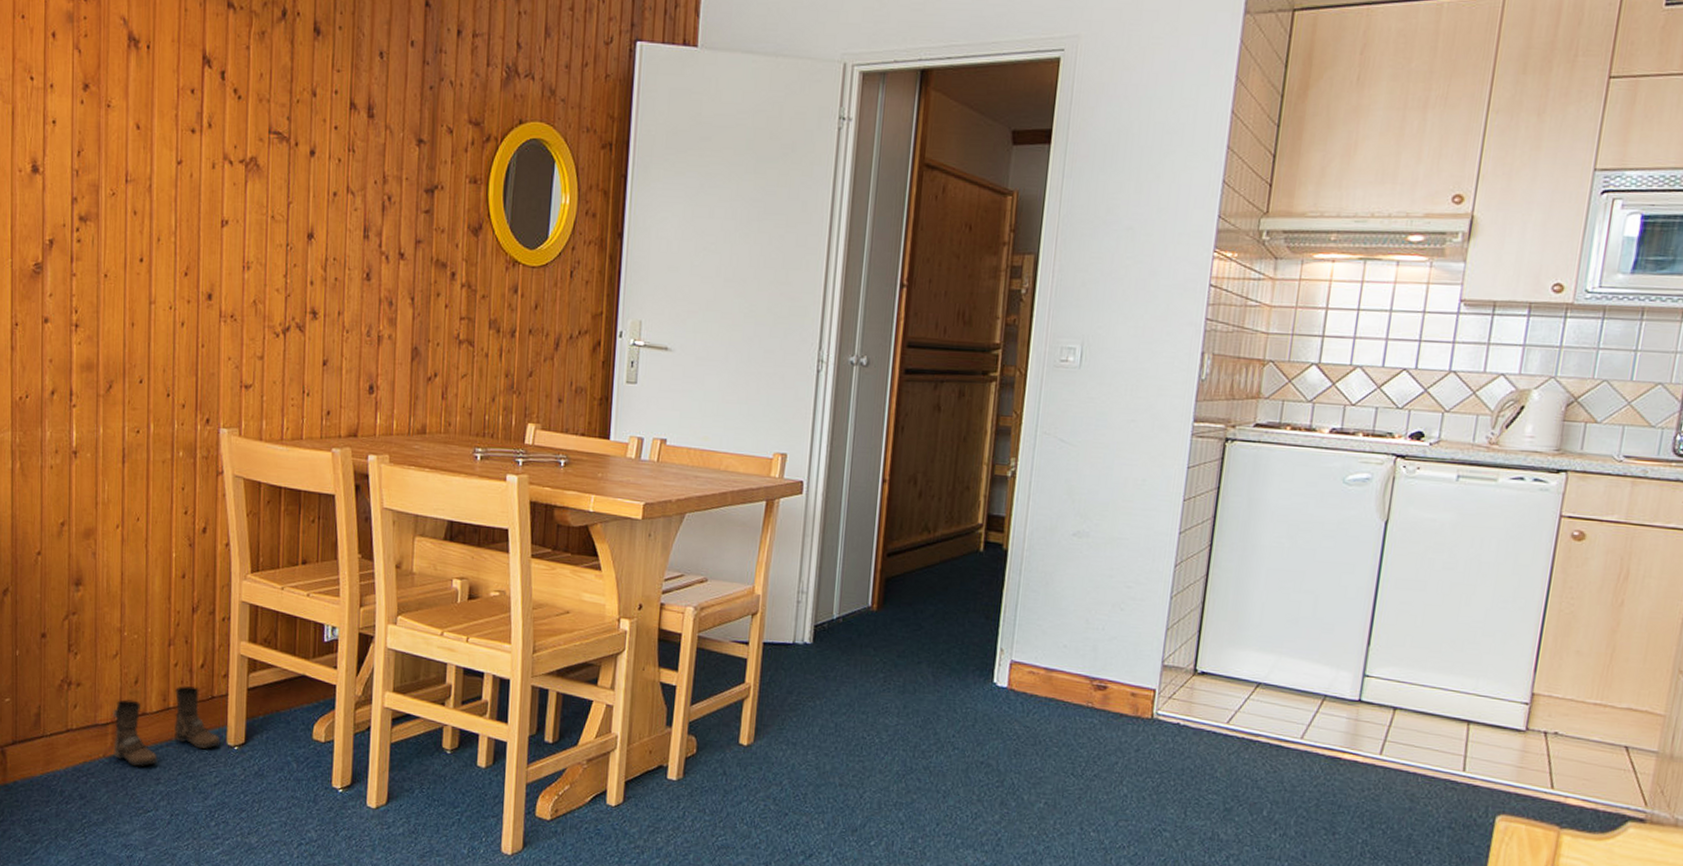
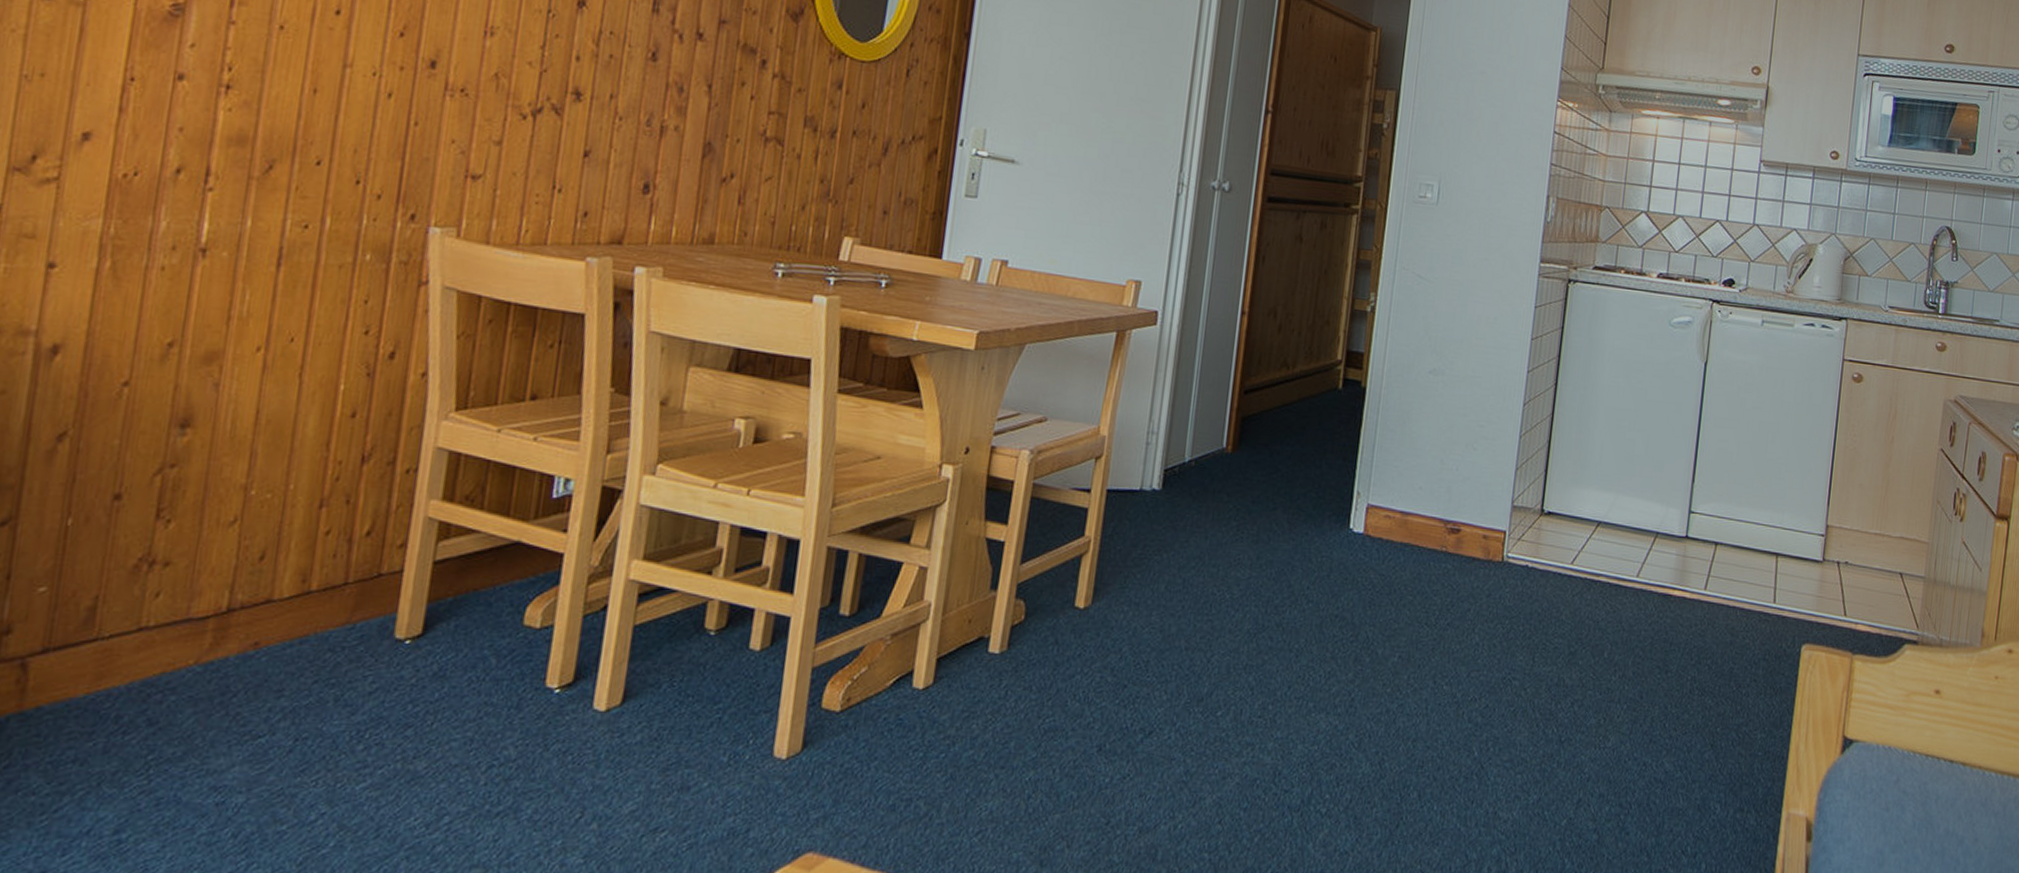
boots: present [112,686,221,767] -> none [212,561,386,675]

